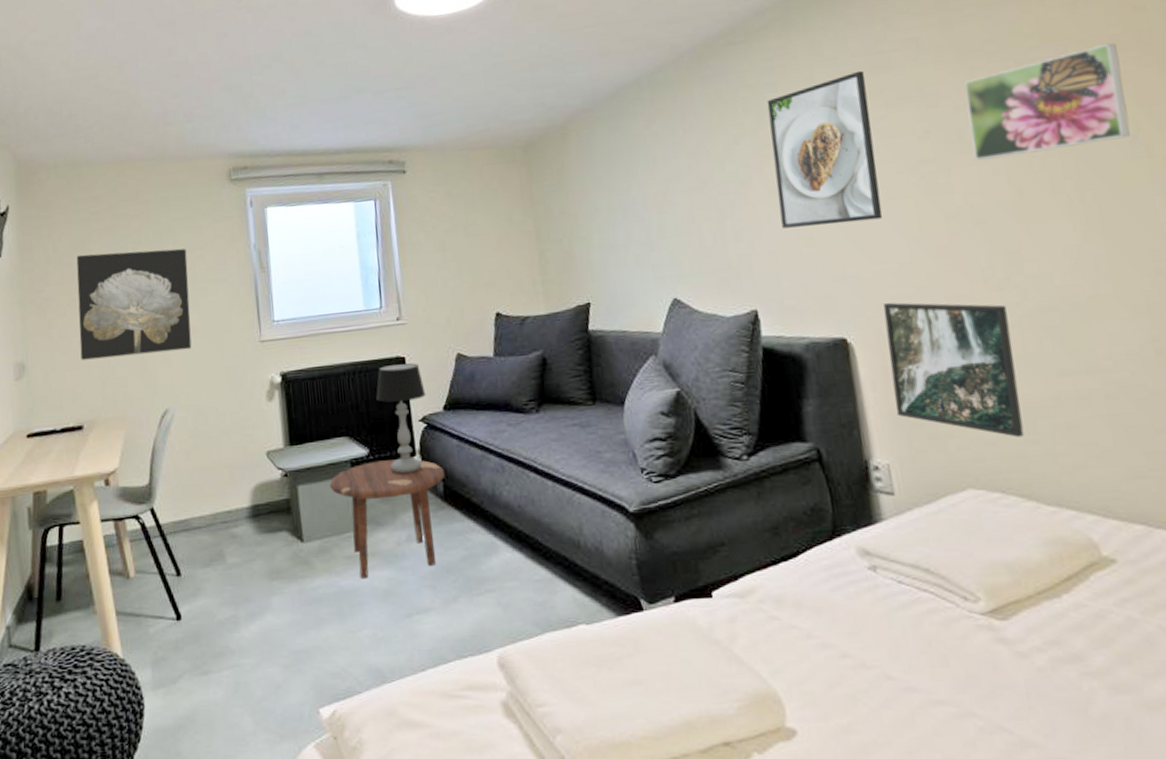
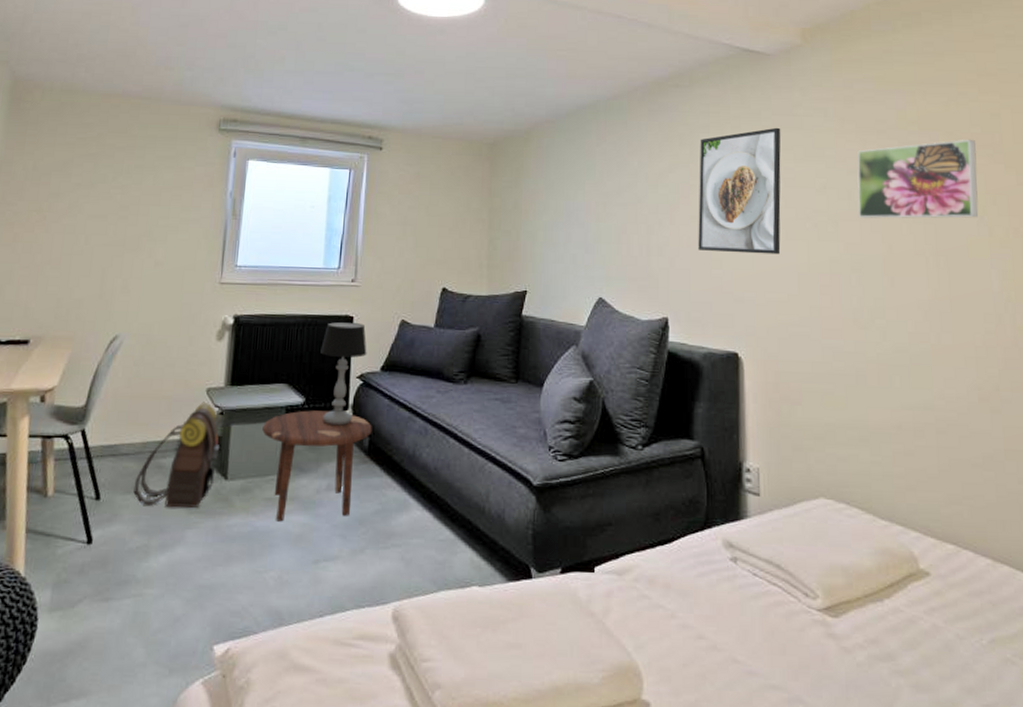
wall art: present [76,248,192,360] -> none [40,176,165,281]
backpack: none [211,465,291,577] -> present [133,401,219,508]
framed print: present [882,302,1024,438] -> none [770,326,870,458]

